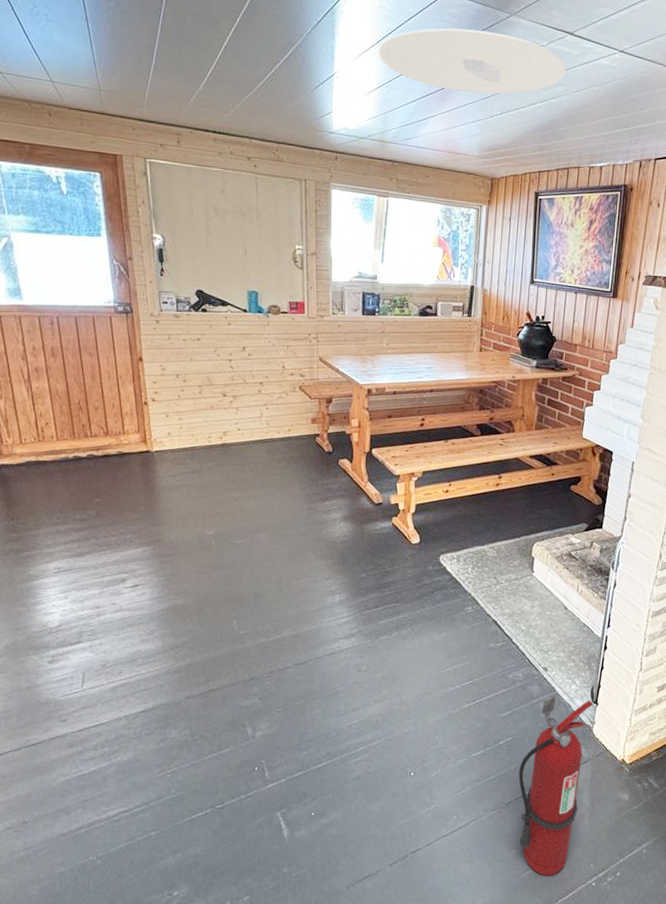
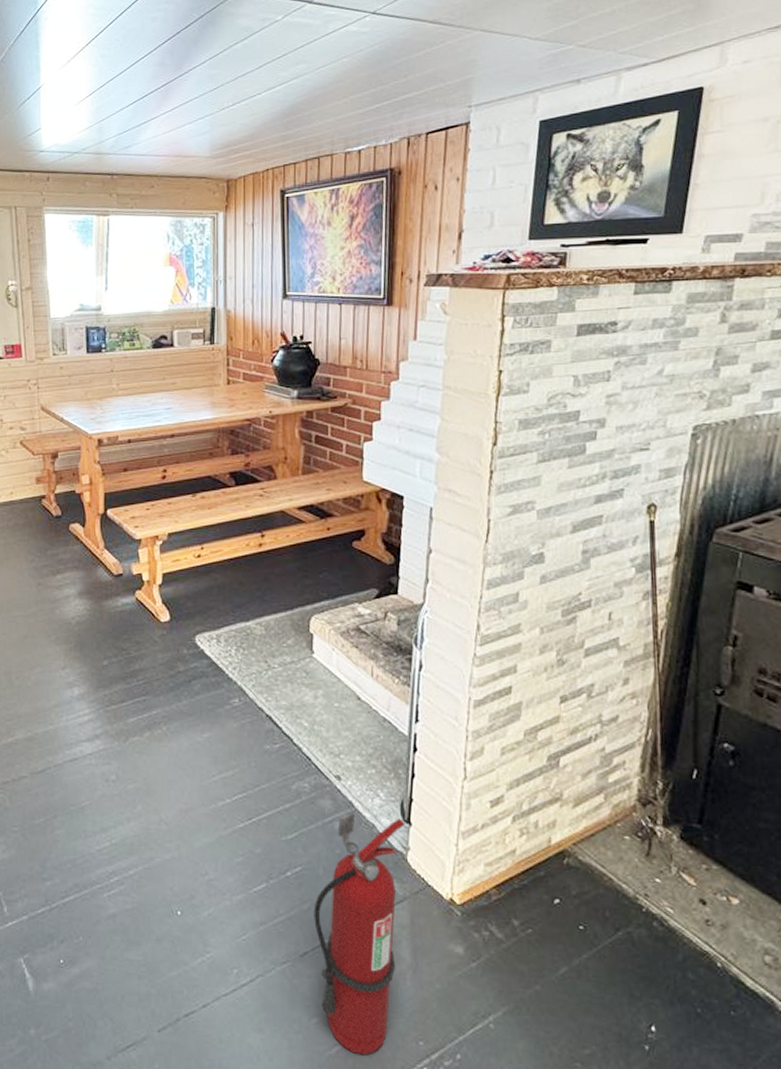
ceiling lamp: present [378,28,566,94] -> none [88,14,307,86]

